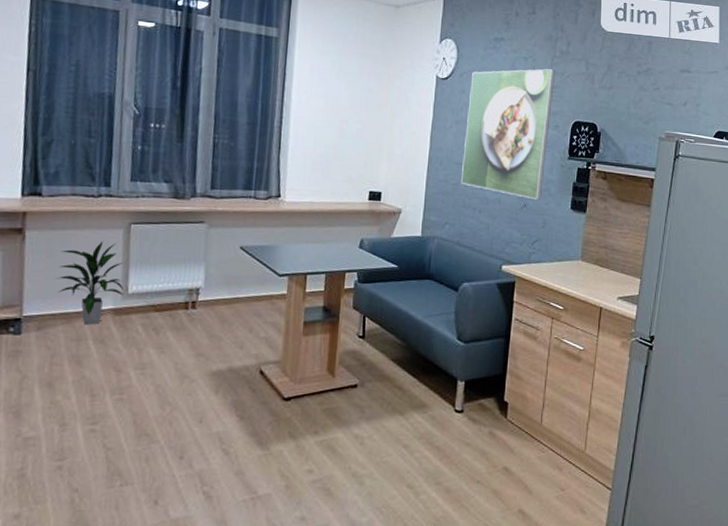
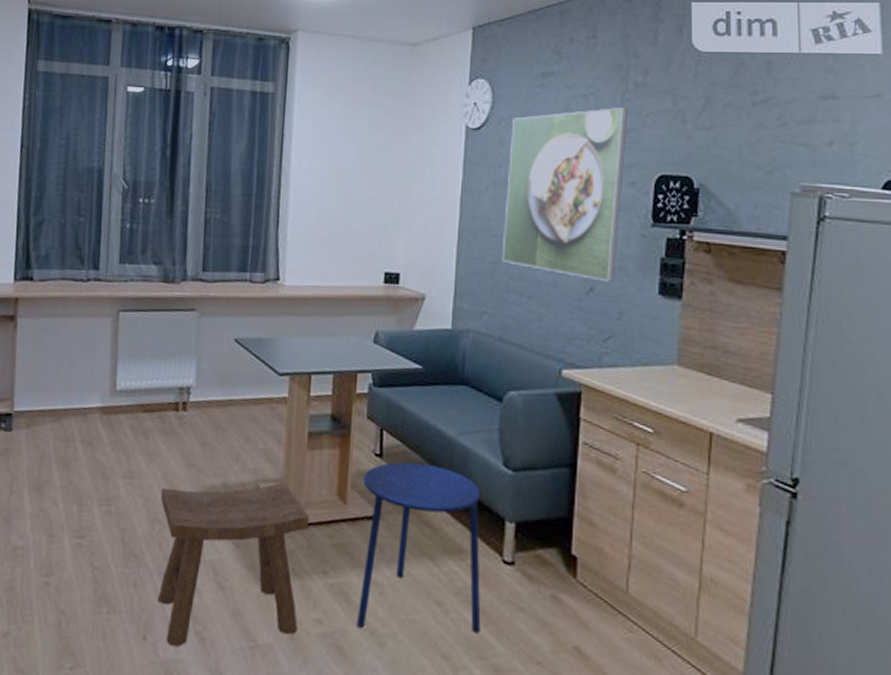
indoor plant: present [55,241,124,325] -> none [45,331,112,424]
stool: none [169,363,303,507] -> present [158,481,309,647]
side table: none [340,340,440,472] -> present [356,462,481,633]

